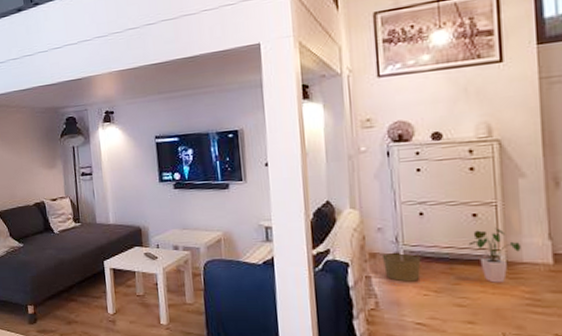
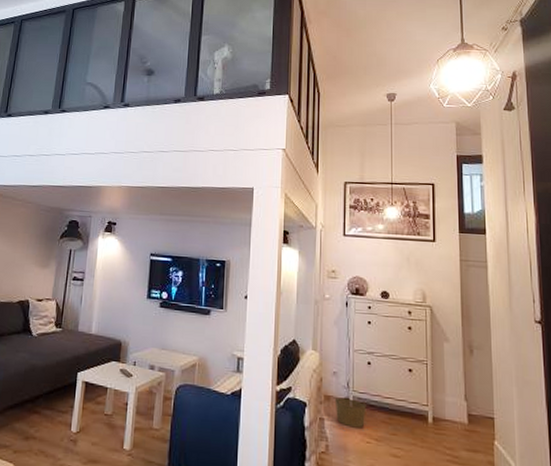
house plant: present [468,228,521,283] -> none [404,384,444,437]

